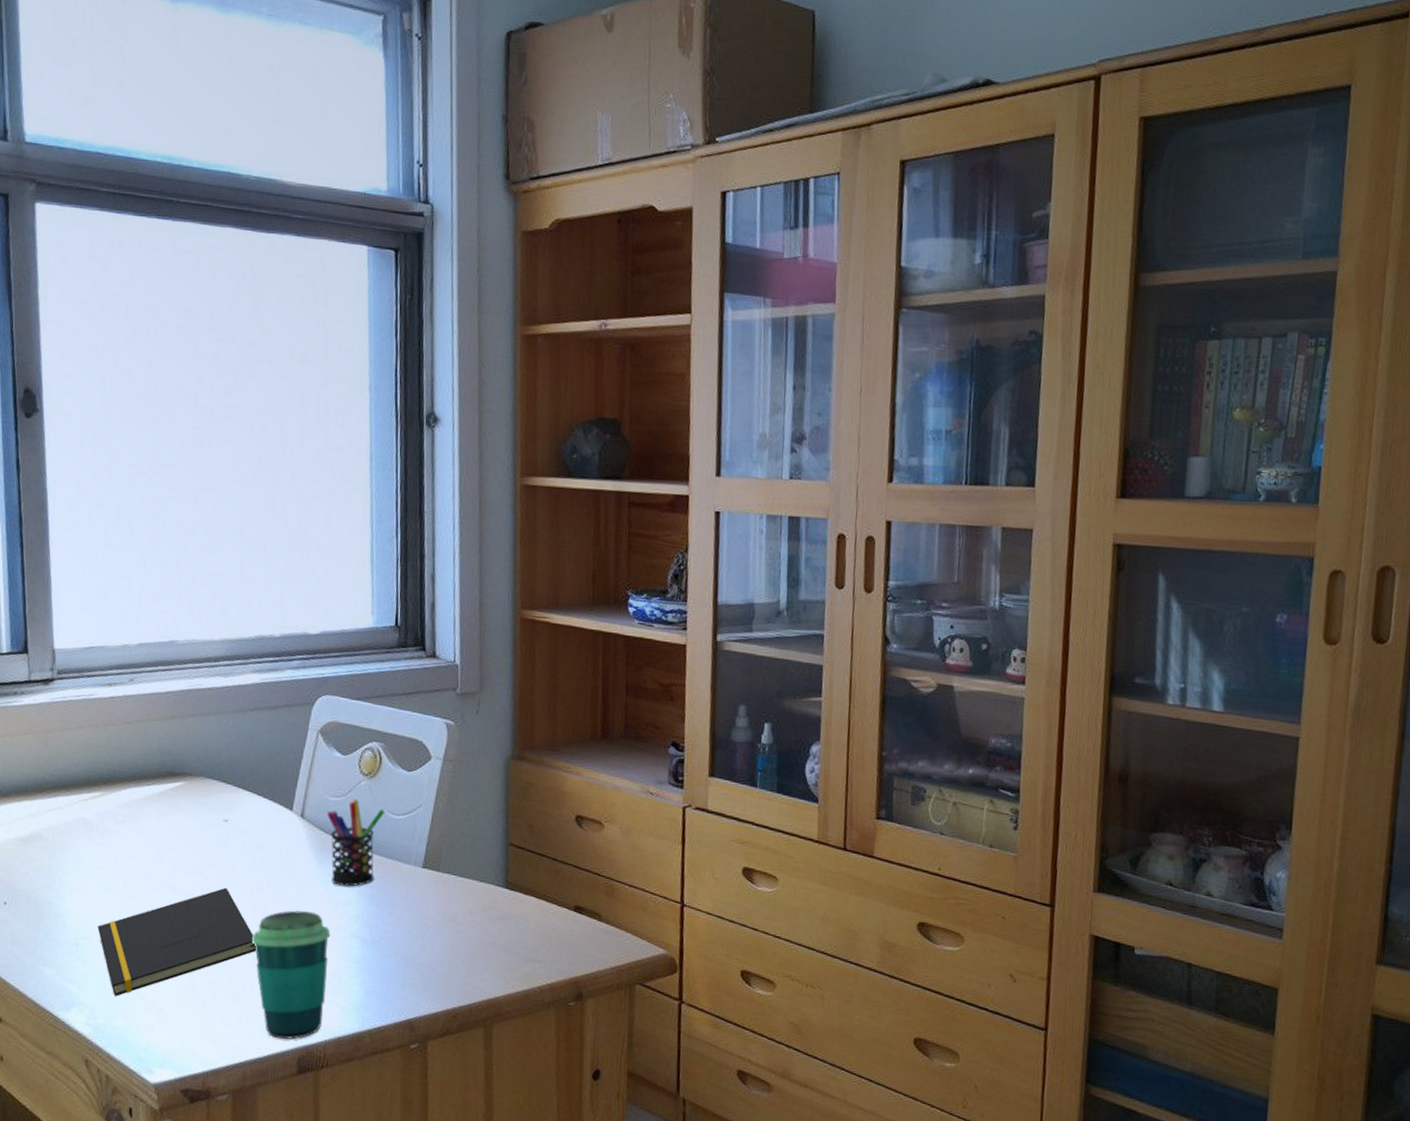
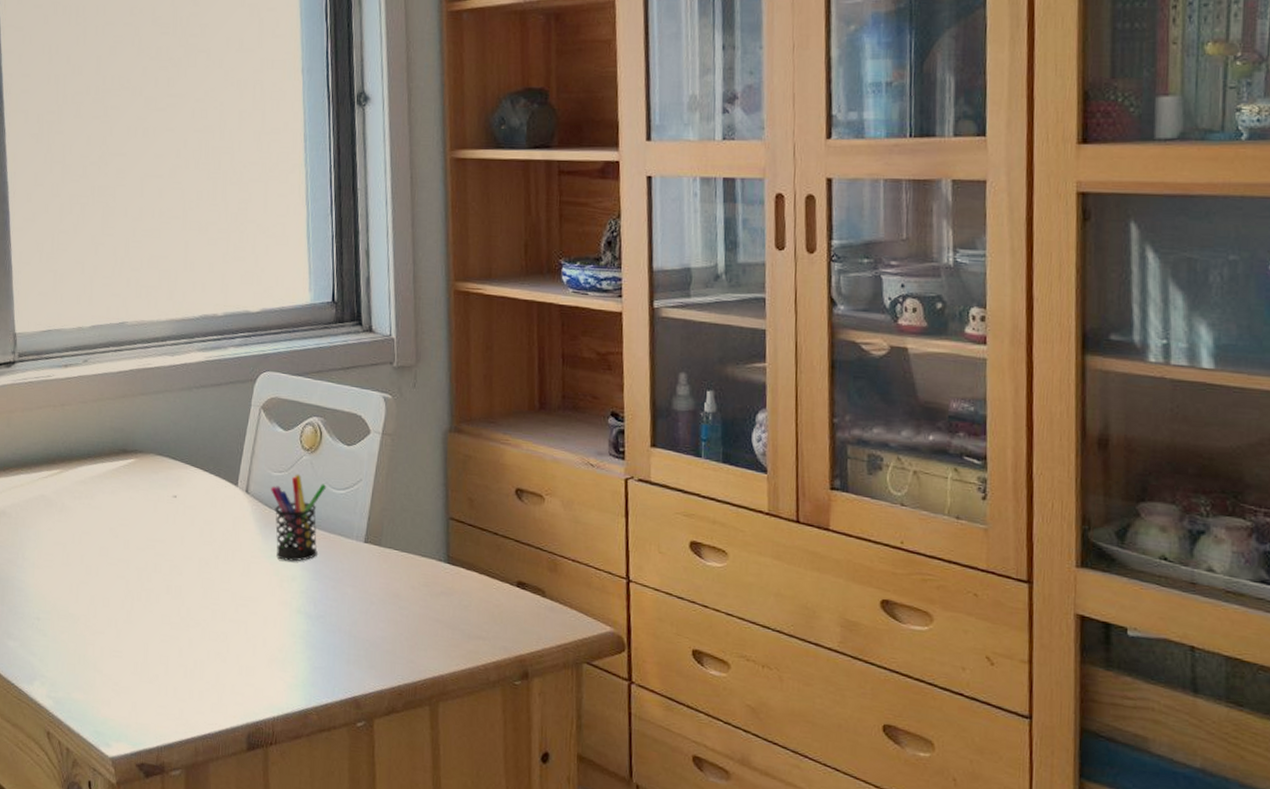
notepad: present [97,887,257,996] -> none [57,562,206,670]
cup: present [252,910,331,1040] -> none [202,585,276,715]

